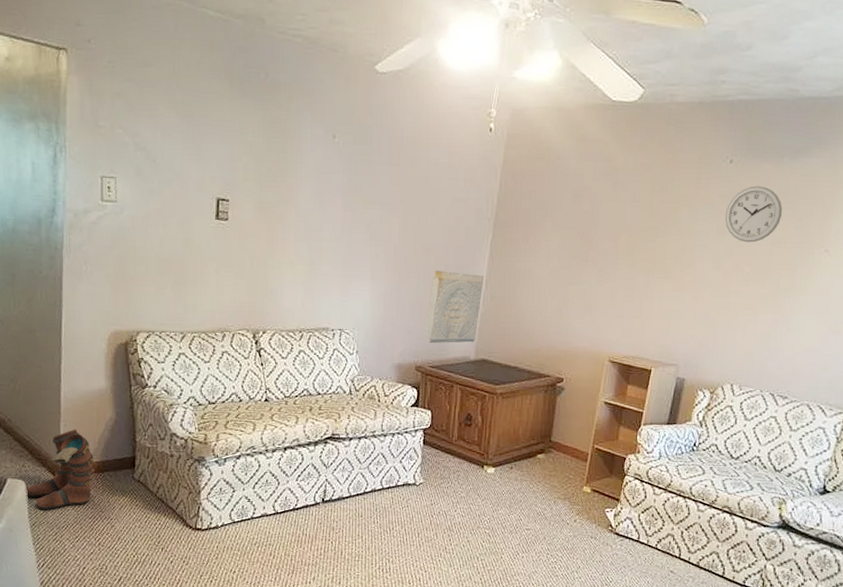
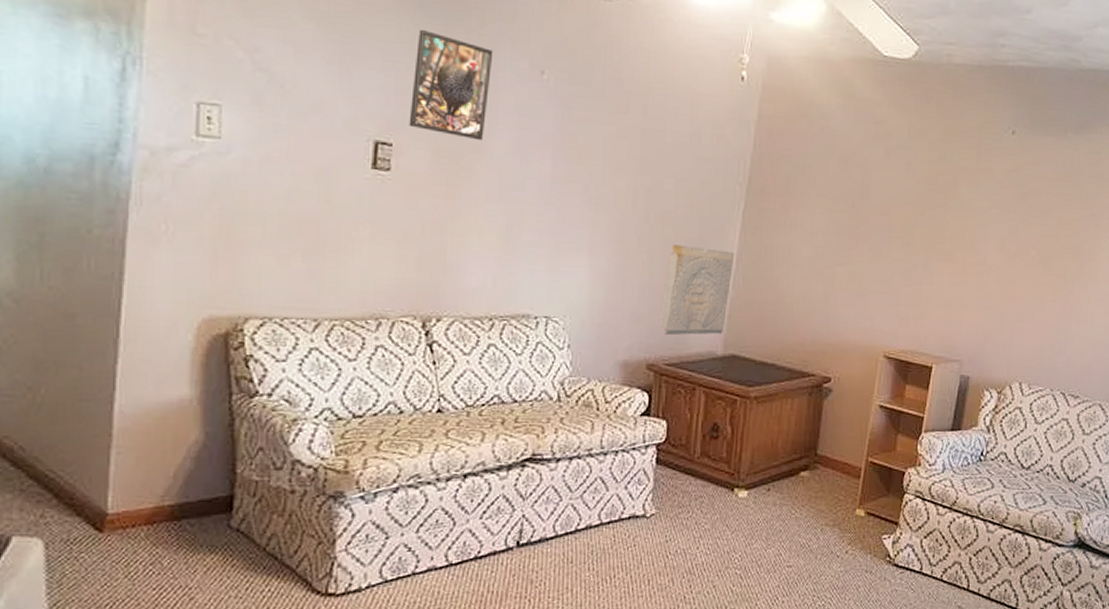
boots: present [24,429,94,510] -> none [42,458,165,581]
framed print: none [240,109,298,194] -> present [409,29,494,141]
wall clock: present [724,186,783,243] -> none [1008,160,1068,223]

